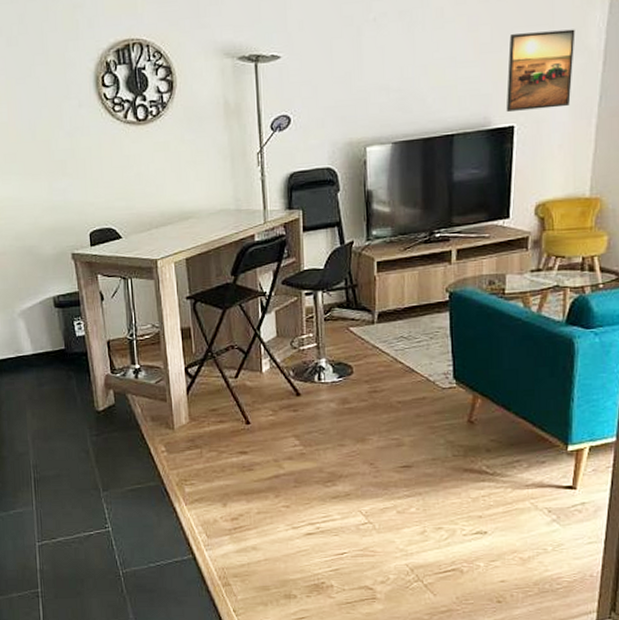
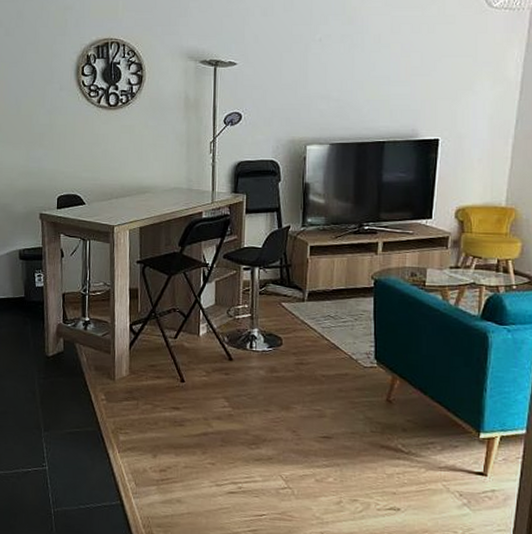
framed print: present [506,29,575,112] -> none [432,62,496,127]

